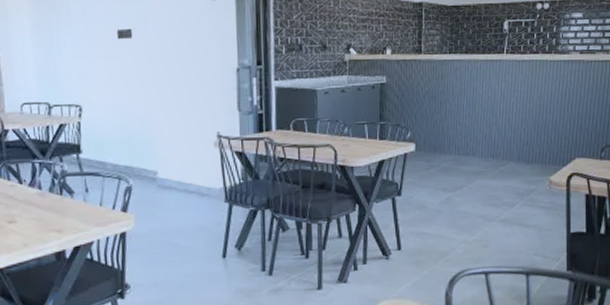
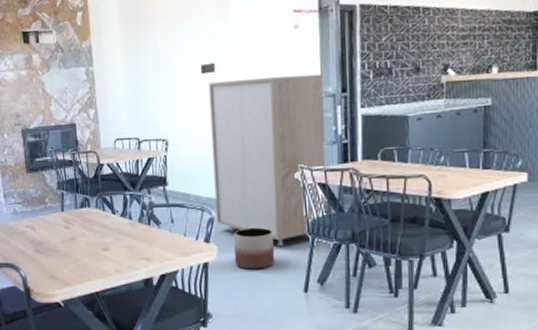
storage cabinet: none [125,46,243,214] -> present [208,73,326,246]
planter: none [152,195,193,238] -> present [234,227,274,270]

